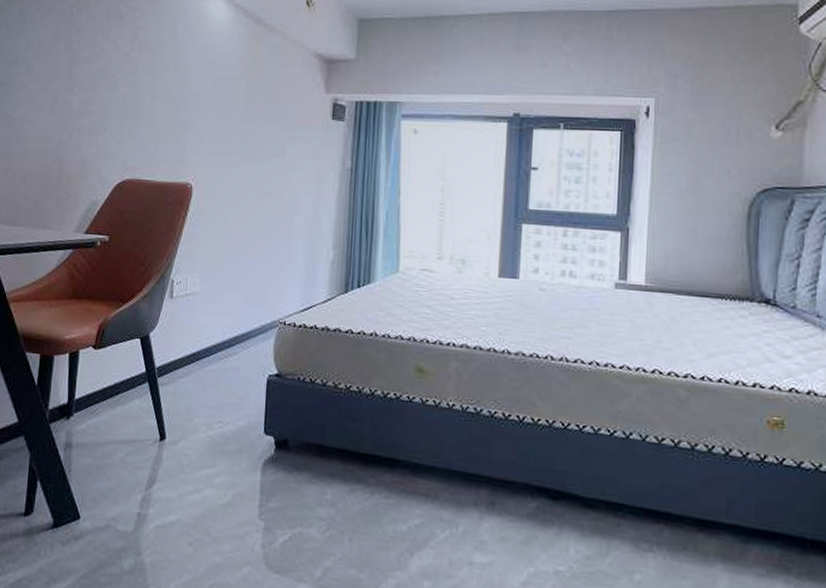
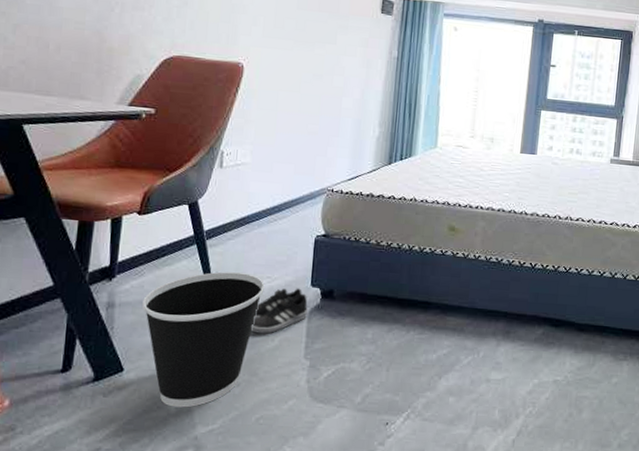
wastebasket: none [97,413,216,566] -> present [141,272,265,408]
shoe: none [202,435,261,487] -> present [250,288,308,334]

